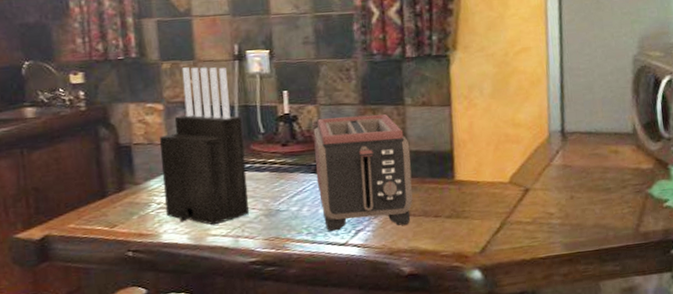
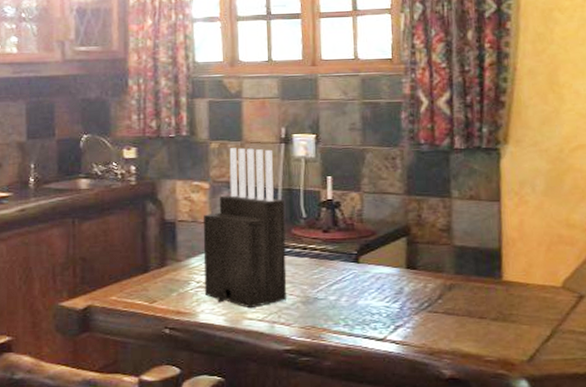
toaster: present [313,114,413,232] -> none [355,205,457,325]

